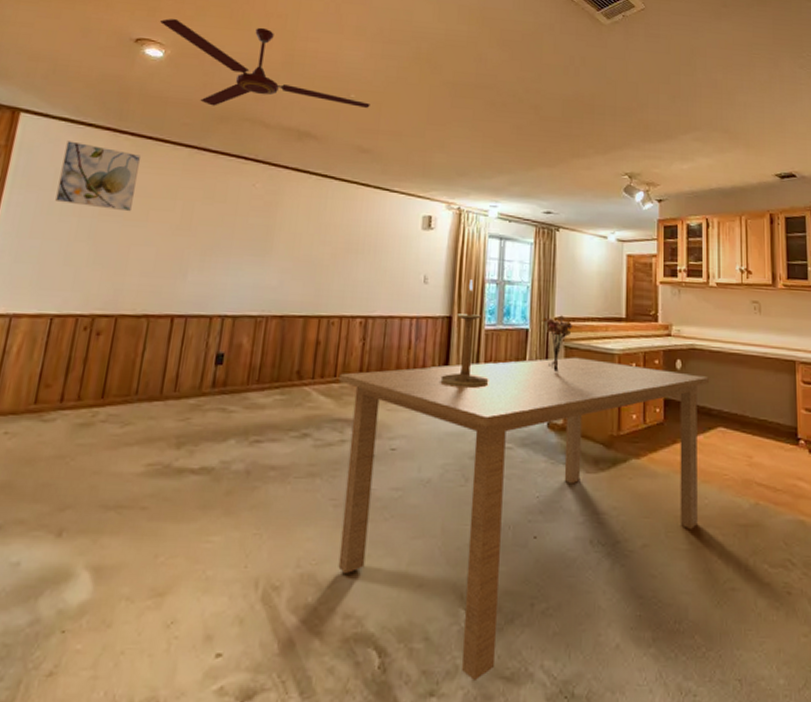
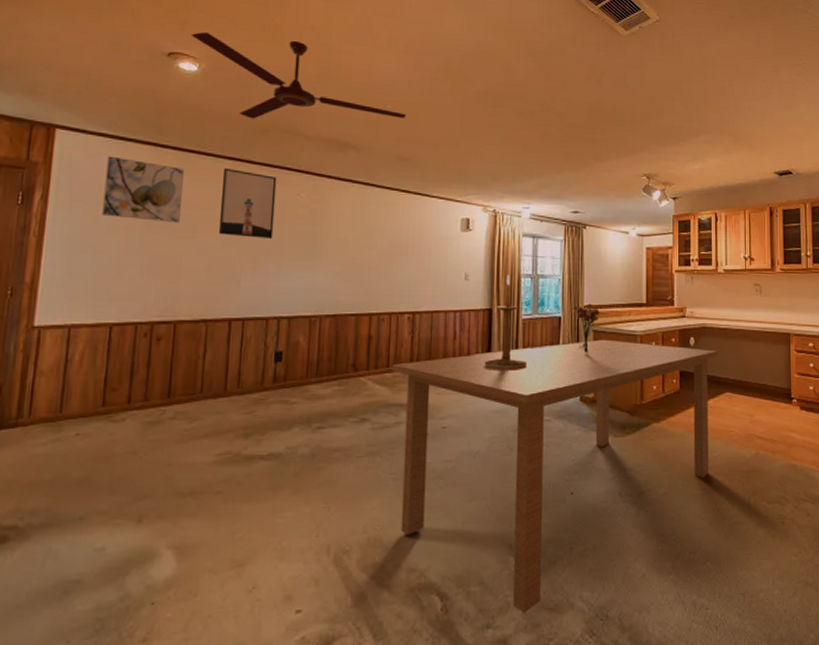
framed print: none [168,155,233,232] -> present [218,167,277,240]

